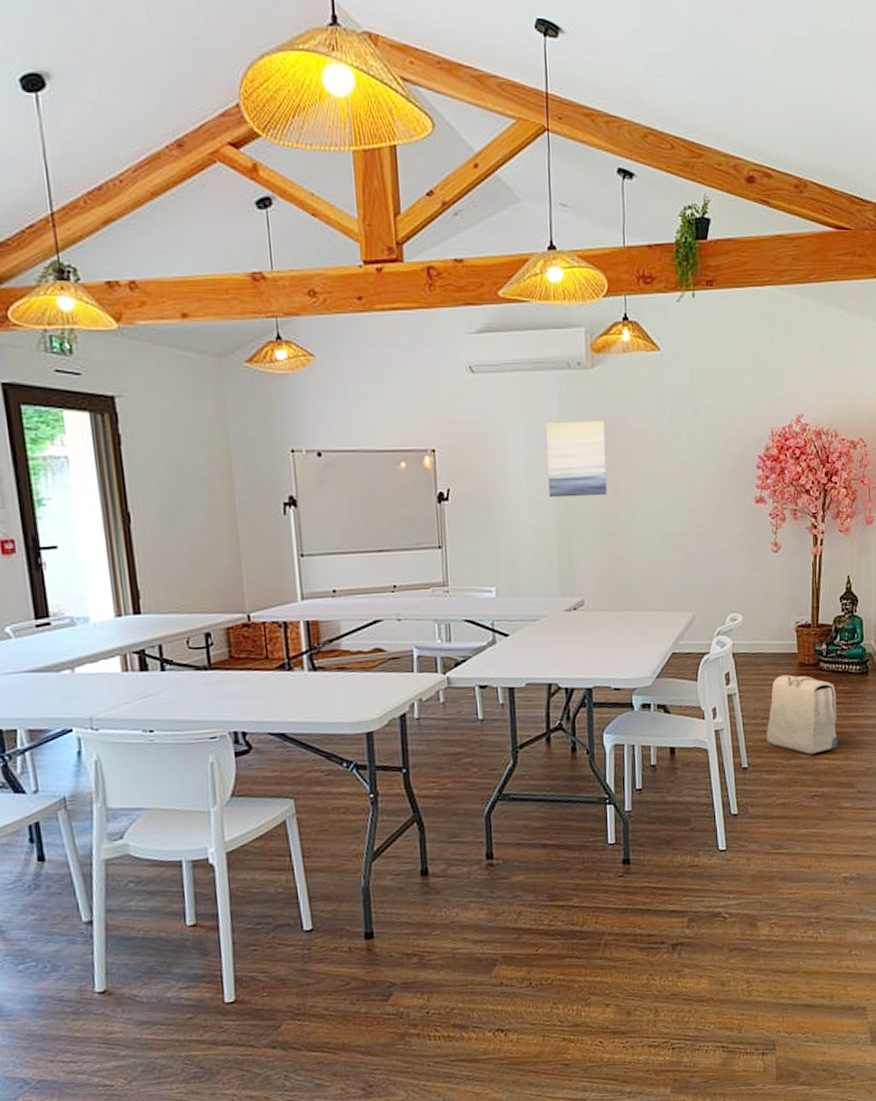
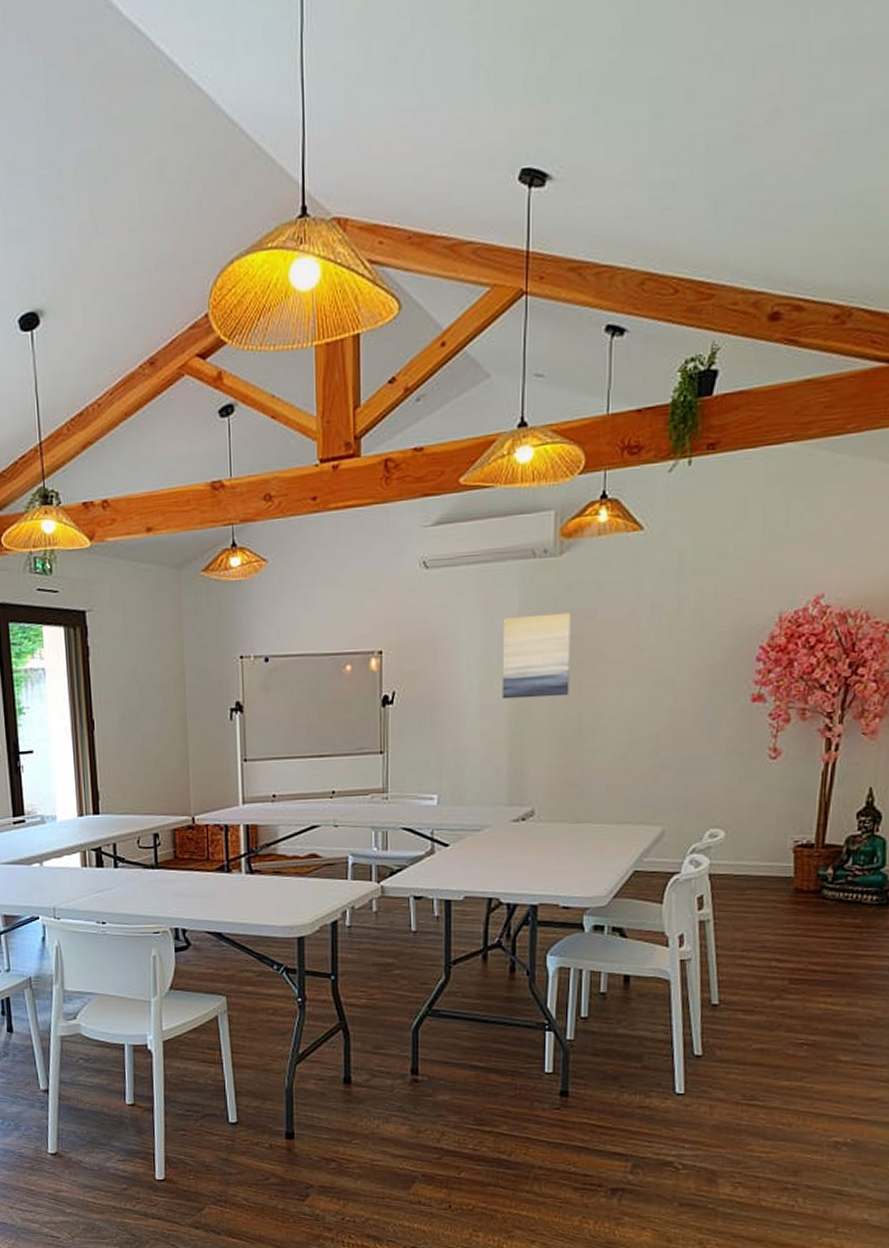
backpack: present [767,674,838,755] -> none [746,901,842,996]

